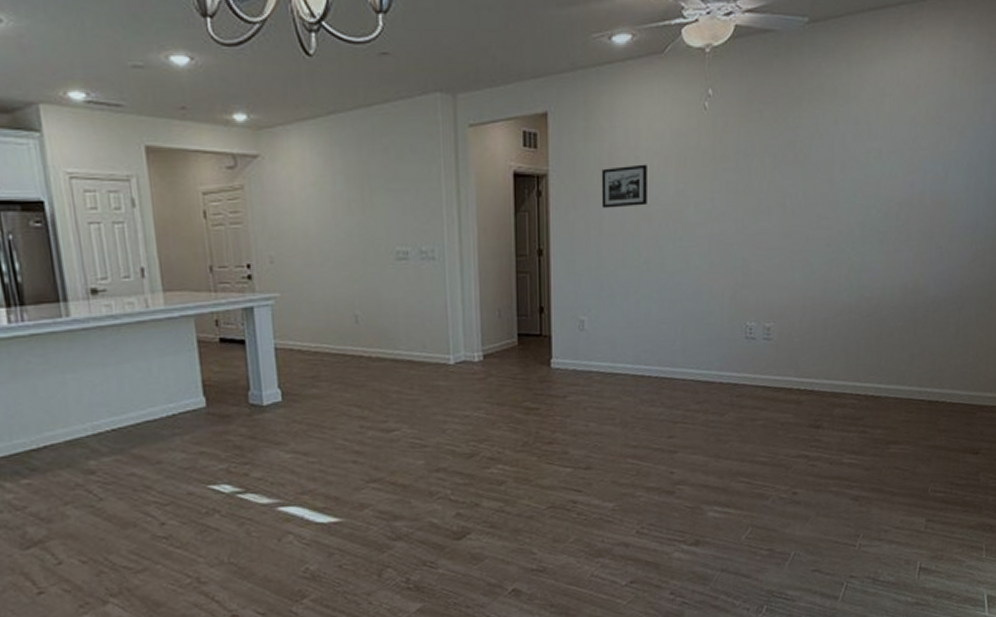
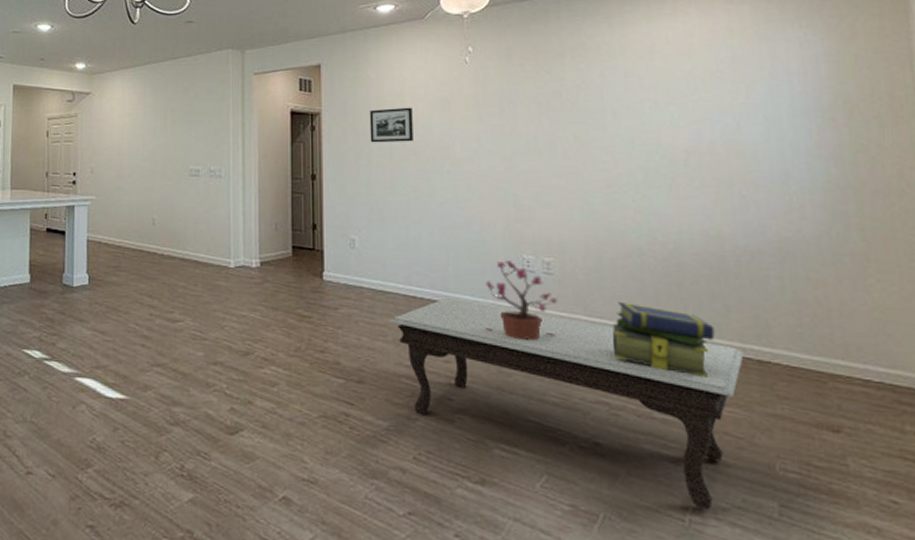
coffee table: none [617,373,919,534] -> present [389,298,744,509]
potted plant: none [708,329,774,407] -> present [485,260,558,341]
stack of books: none [816,359,900,422] -> present [612,301,715,378]

